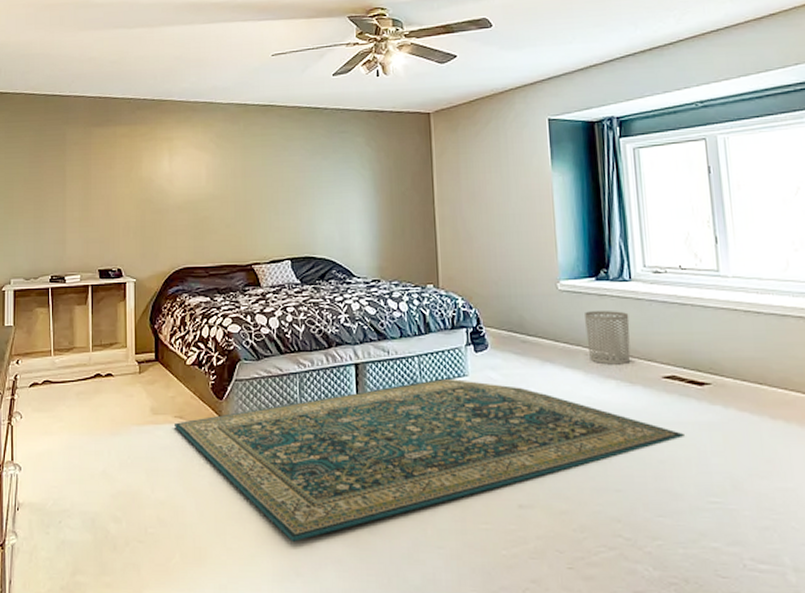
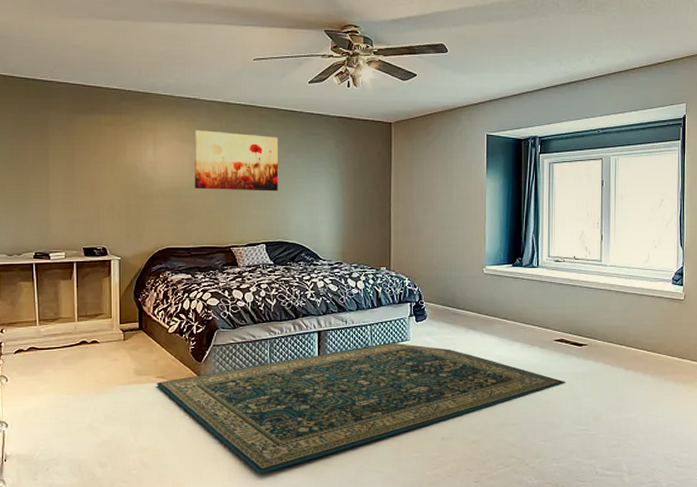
wall art: none [211,135,304,201] -> present [194,130,279,192]
waste bin: present [585,311,631,365] -> none [502,290,535,331]

